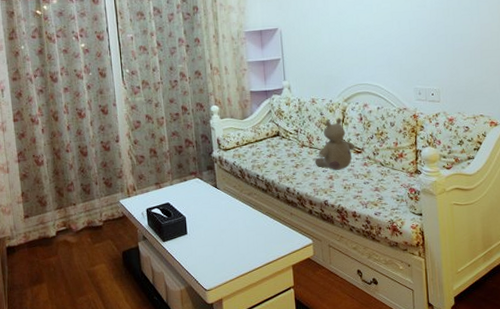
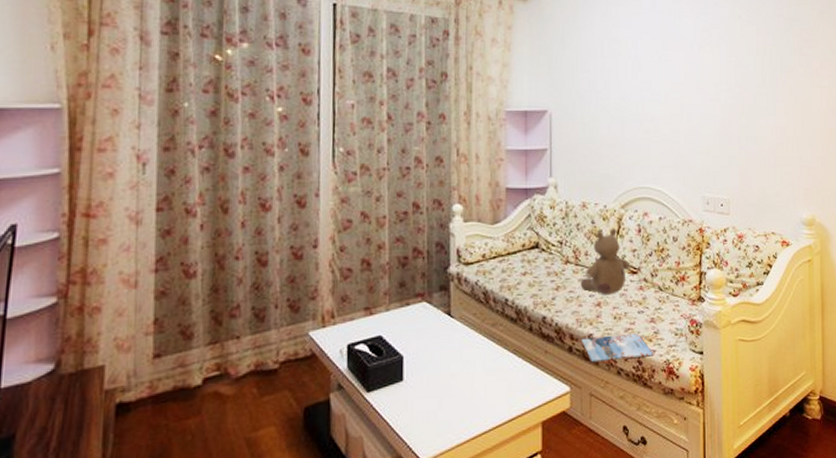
magazine: none [318,199,379,222] -> present [581,332,653,363]

